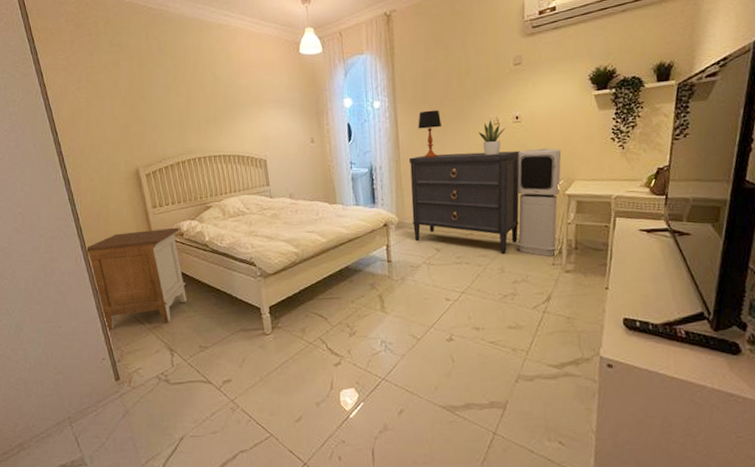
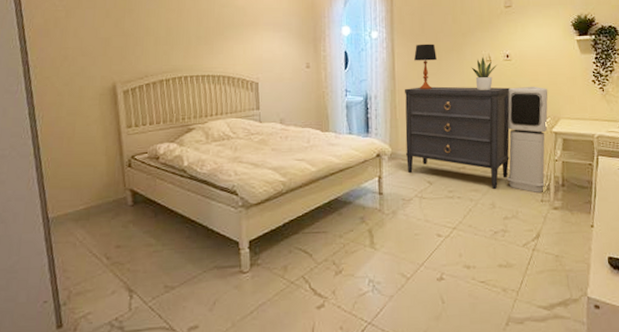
nightstand: present [85,227,187,330] -> none [40,150,157,266]

